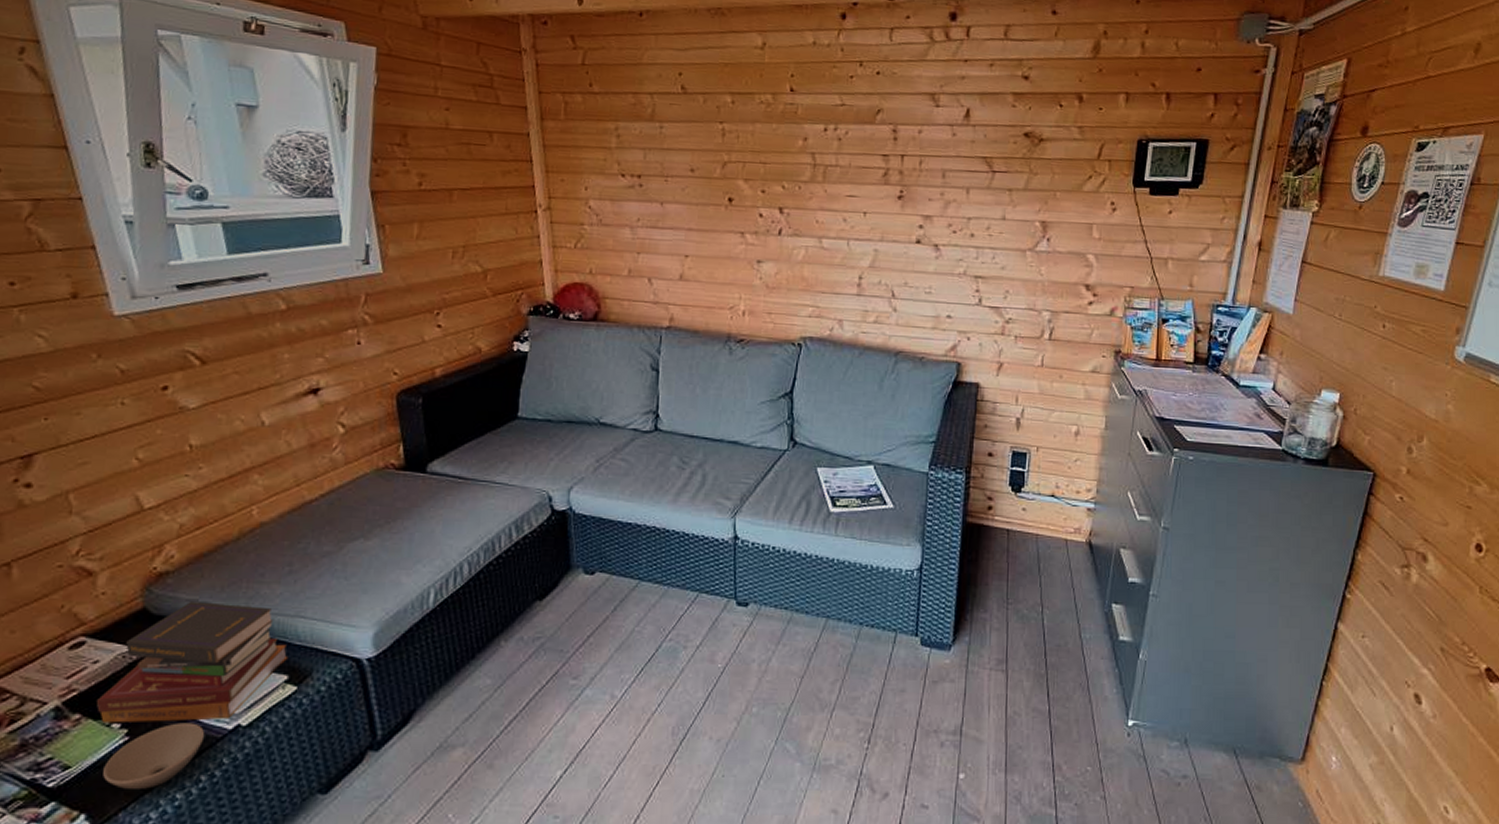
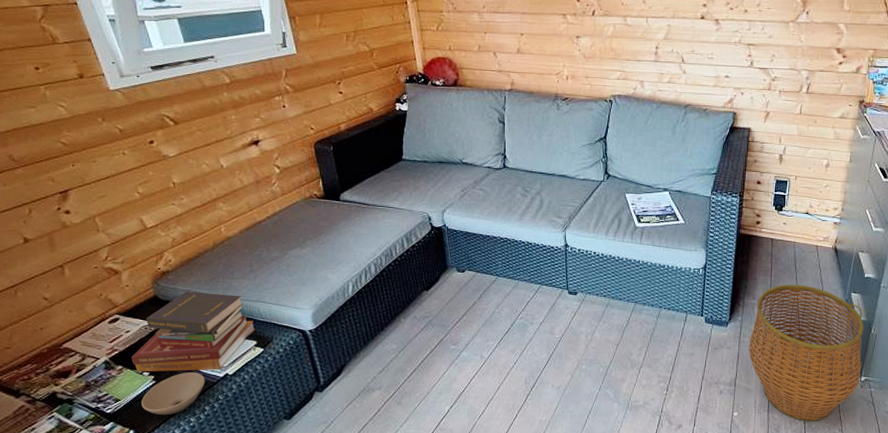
basket: none [978,591,1130,785] -> present [748,284,864,421]

